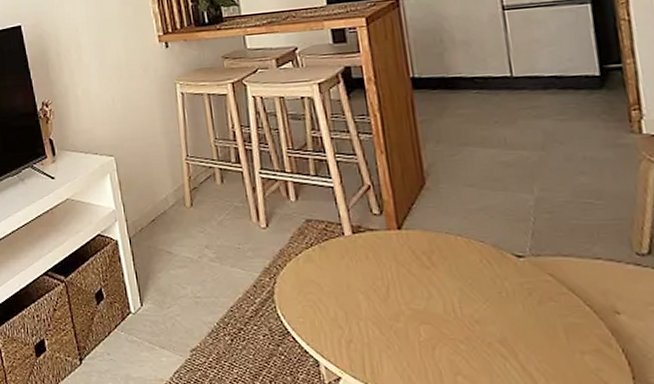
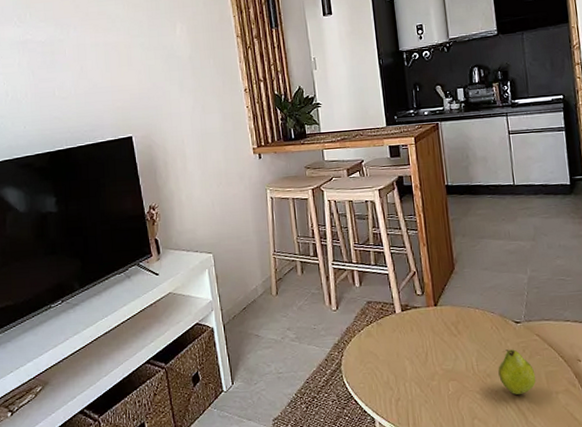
fruit: none [491,291,550,350] -> present [498,349,536,395]

